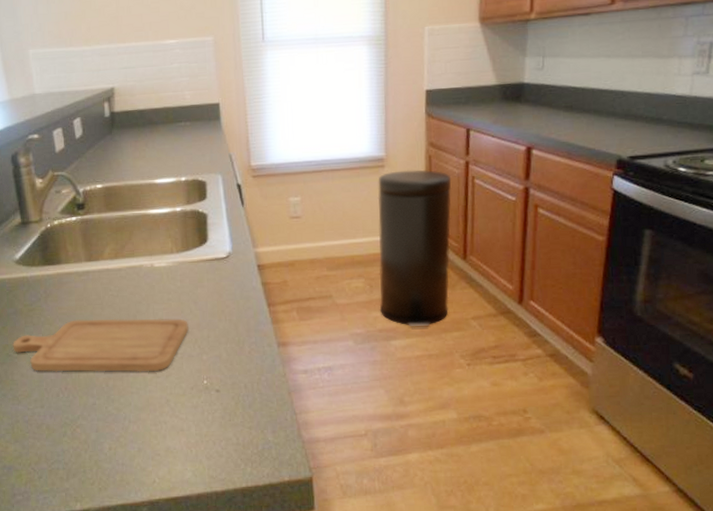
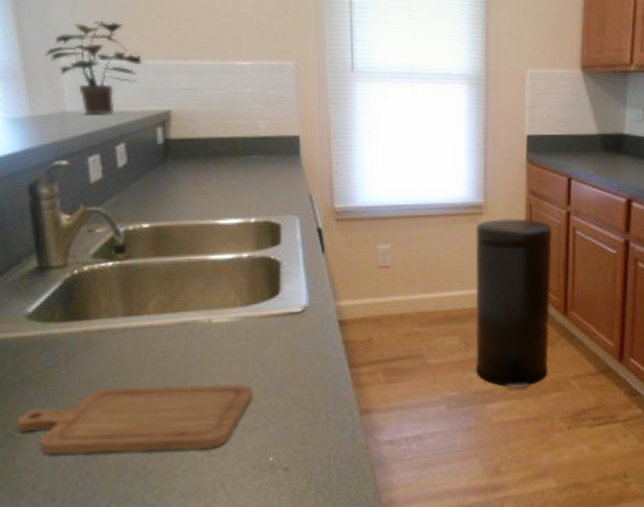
potted plant: none [18,14,92,96] -> present [46,20,145,115]

